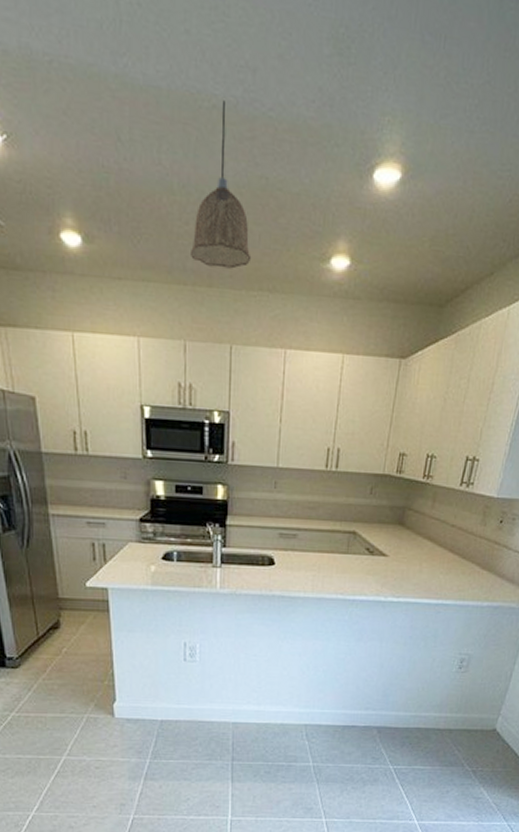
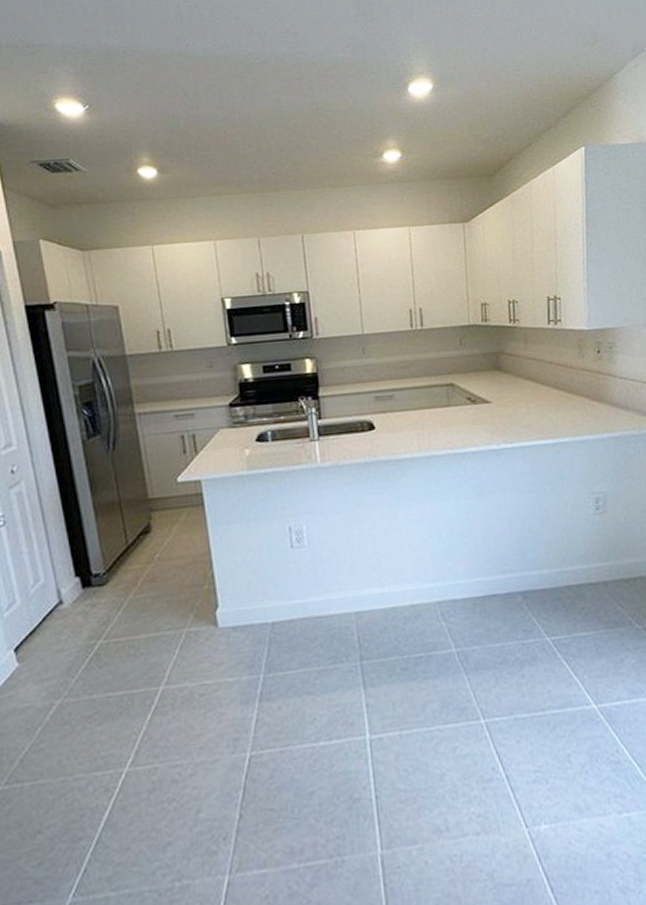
pendant lamp: present [191,100,252,269] -> none [256,57,312,176]

